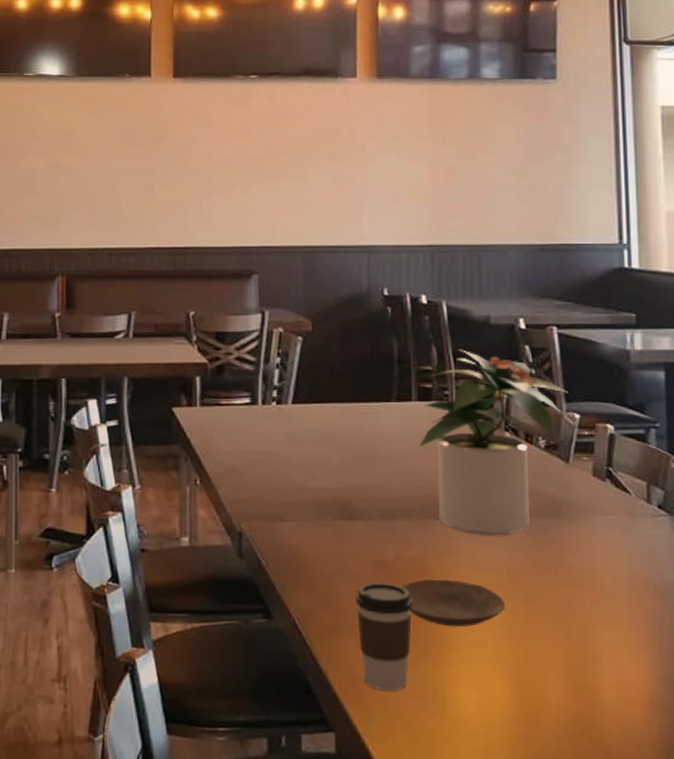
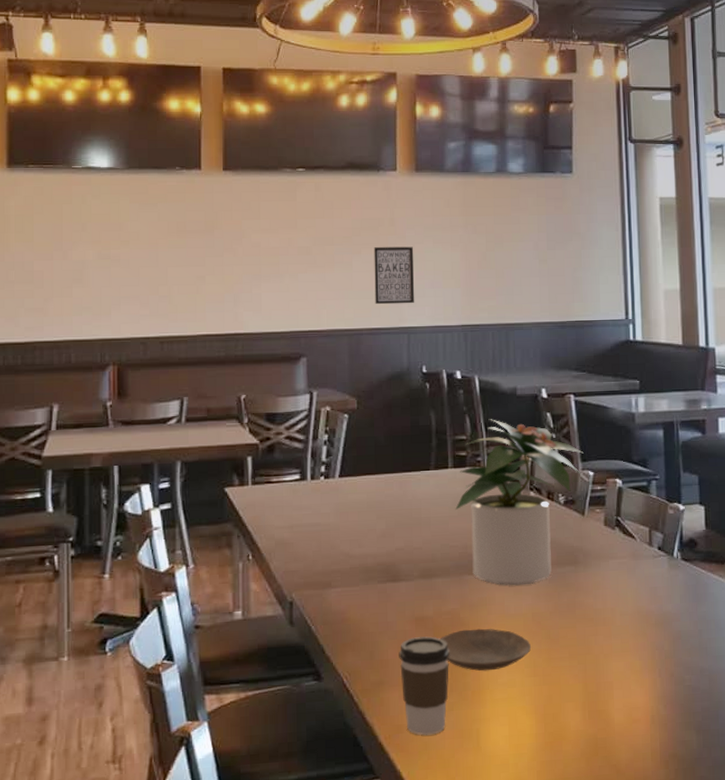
wall art: none [331,159,375,221] -> present [374,246,414,305]

